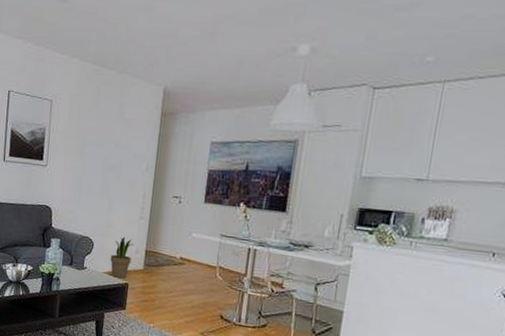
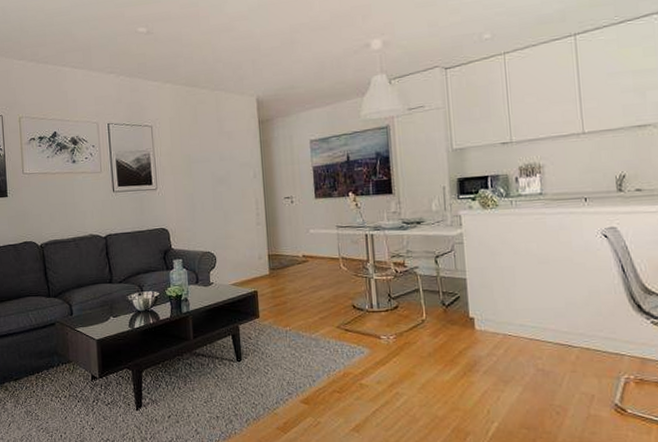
potted plant: present [110,236,134,279] -> none [235,245,256,287]

